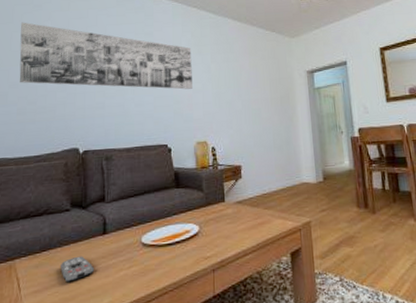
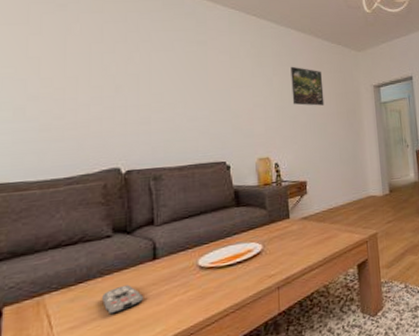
wall art: present [19,22,192,90] -> none [39,23,253,103]
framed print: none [227,53,259,92] -> present [290,66,325,106]

